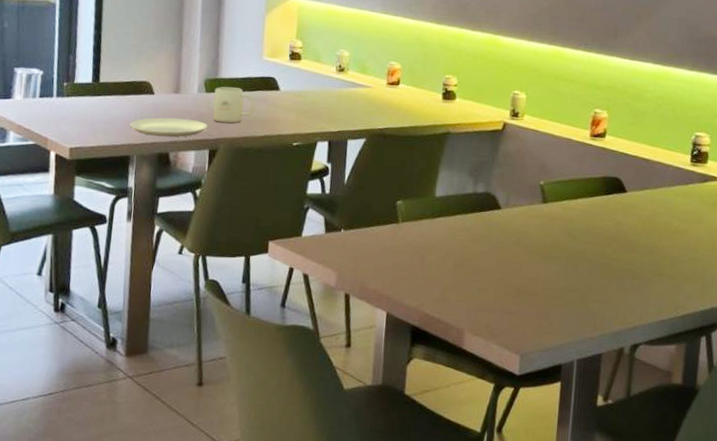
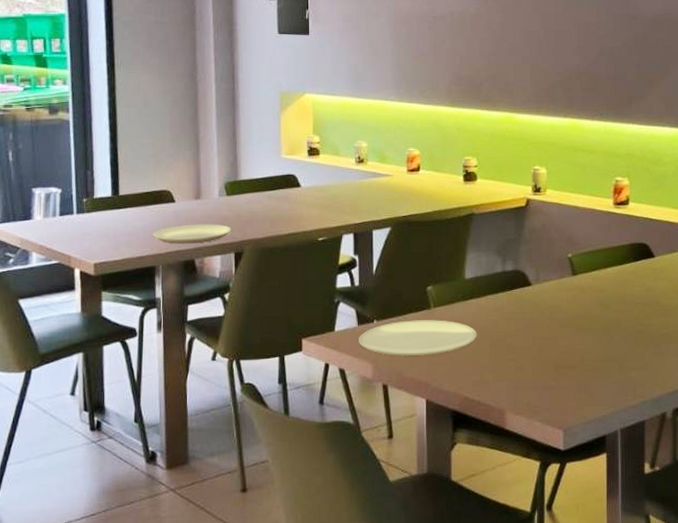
mug: present [213,86,255,123] -> none [235,188,278,224]
plate: none [325,232,443,269] -> present [359,320,477,356]

